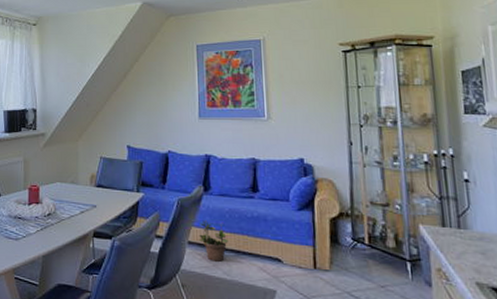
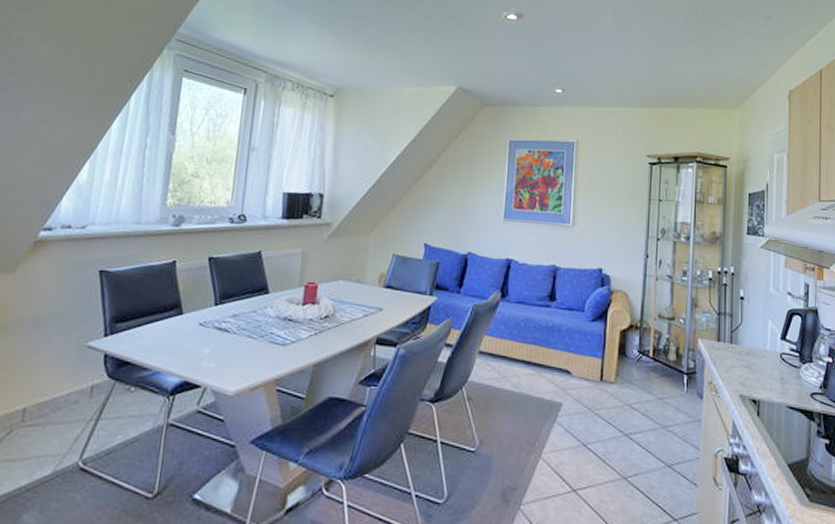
potted plant: present [198,220,228,262] -> none [489,328,520,373]

